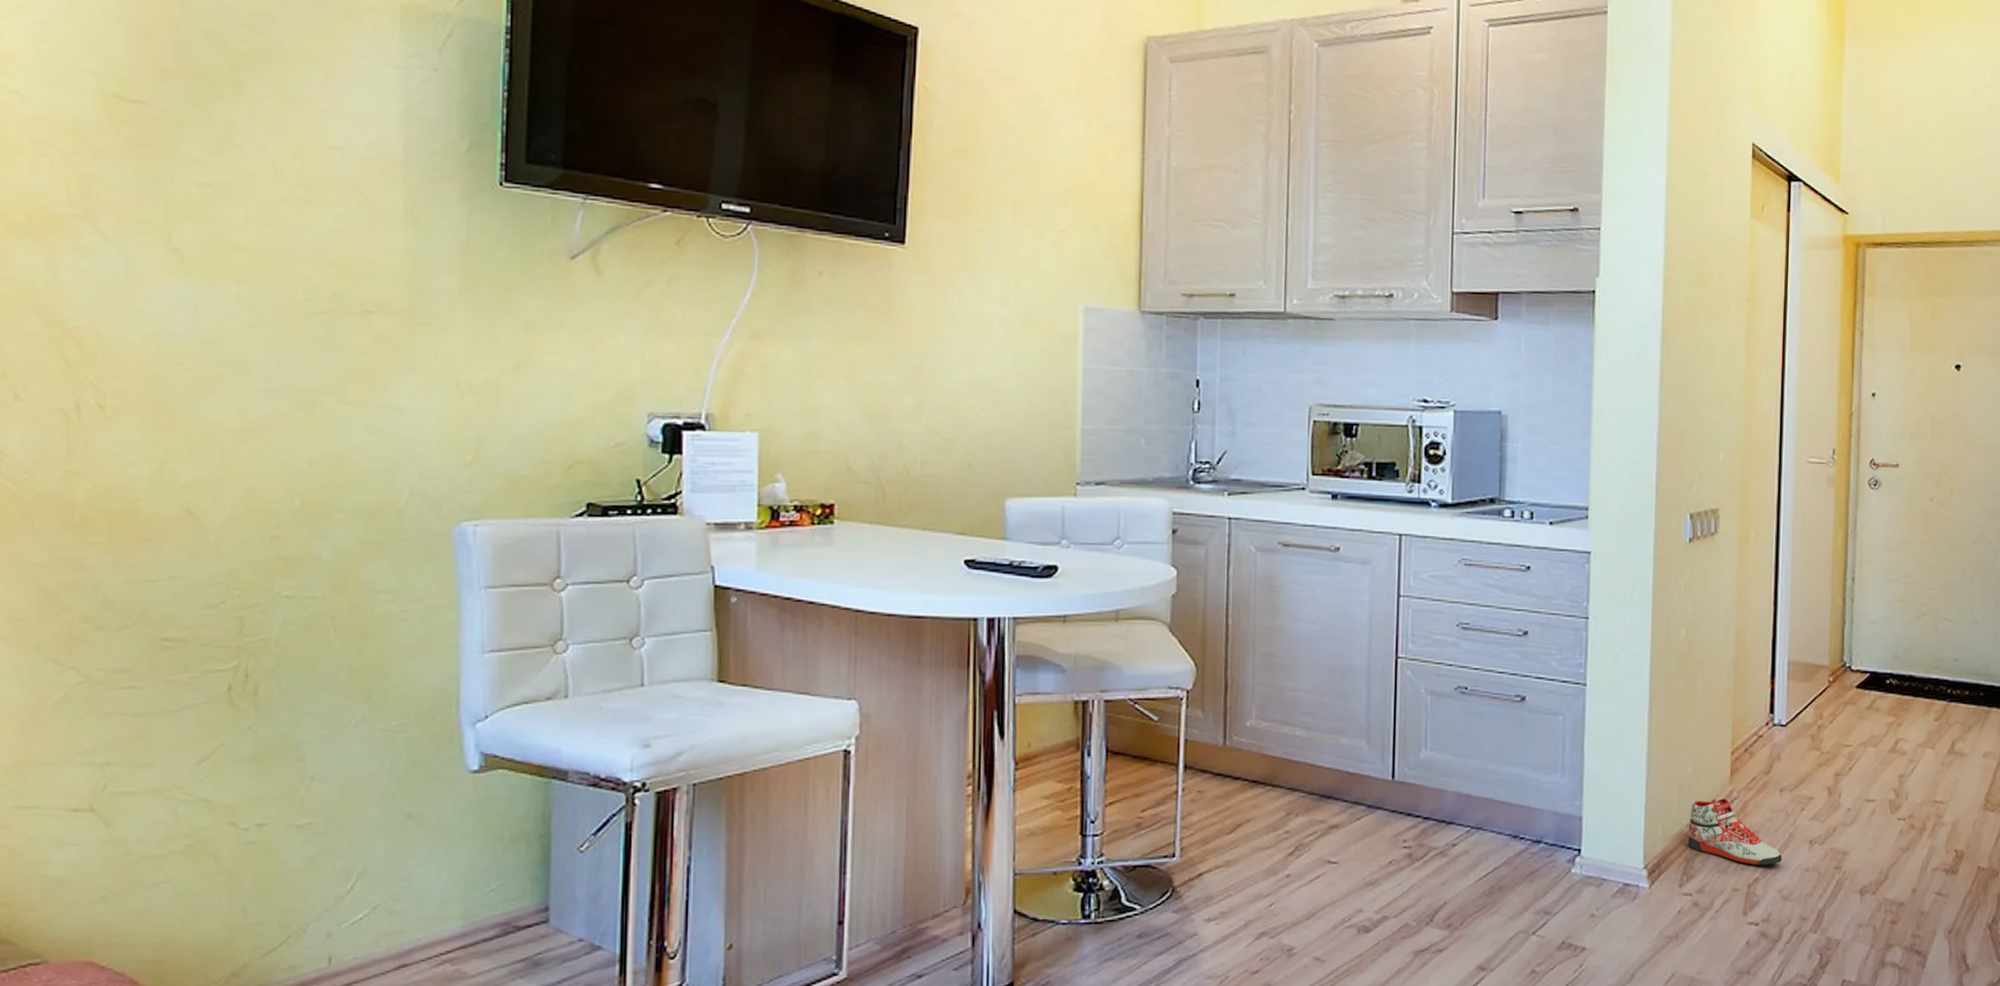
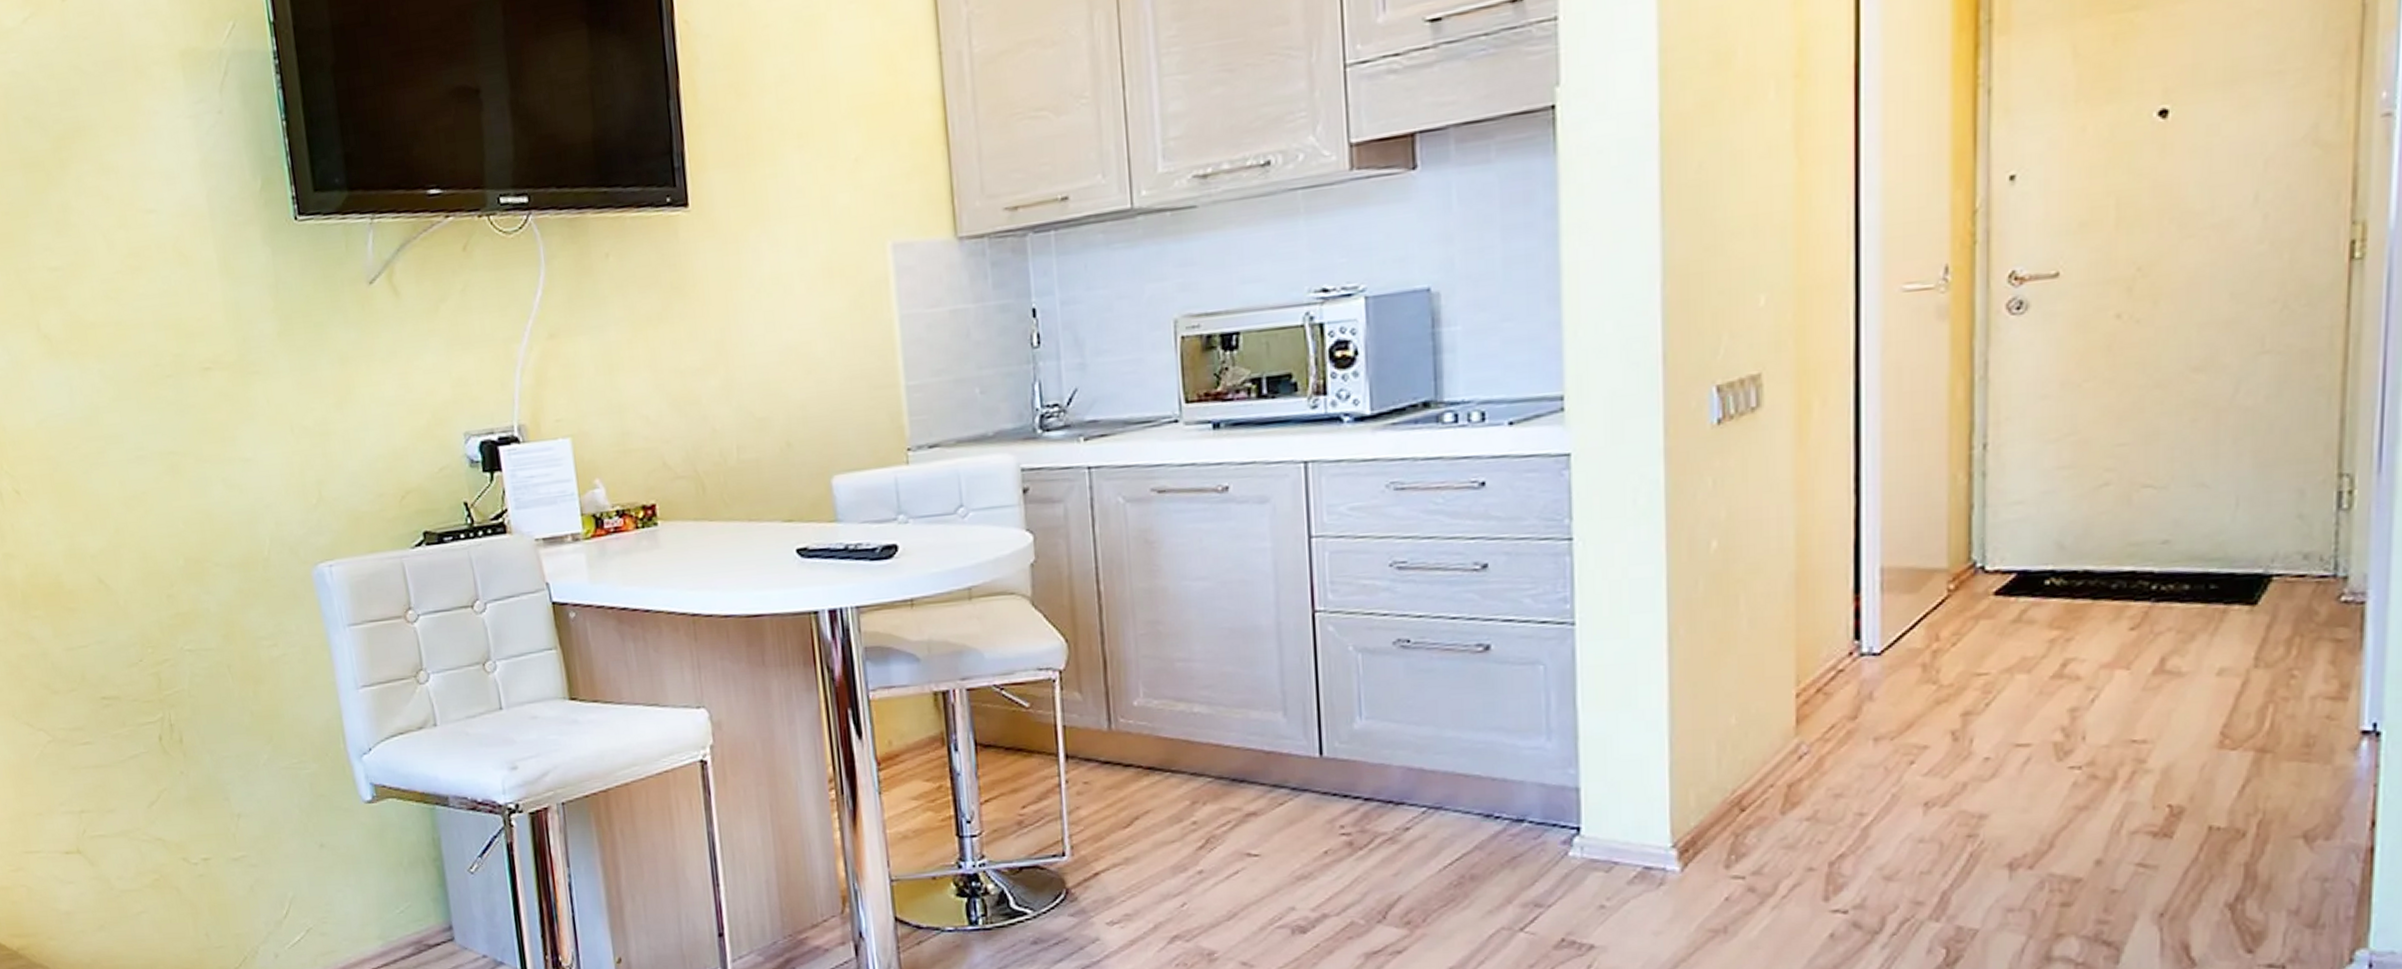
sneaker: present [1687,798,1783,865] -> none [1734,754,1882,838]

